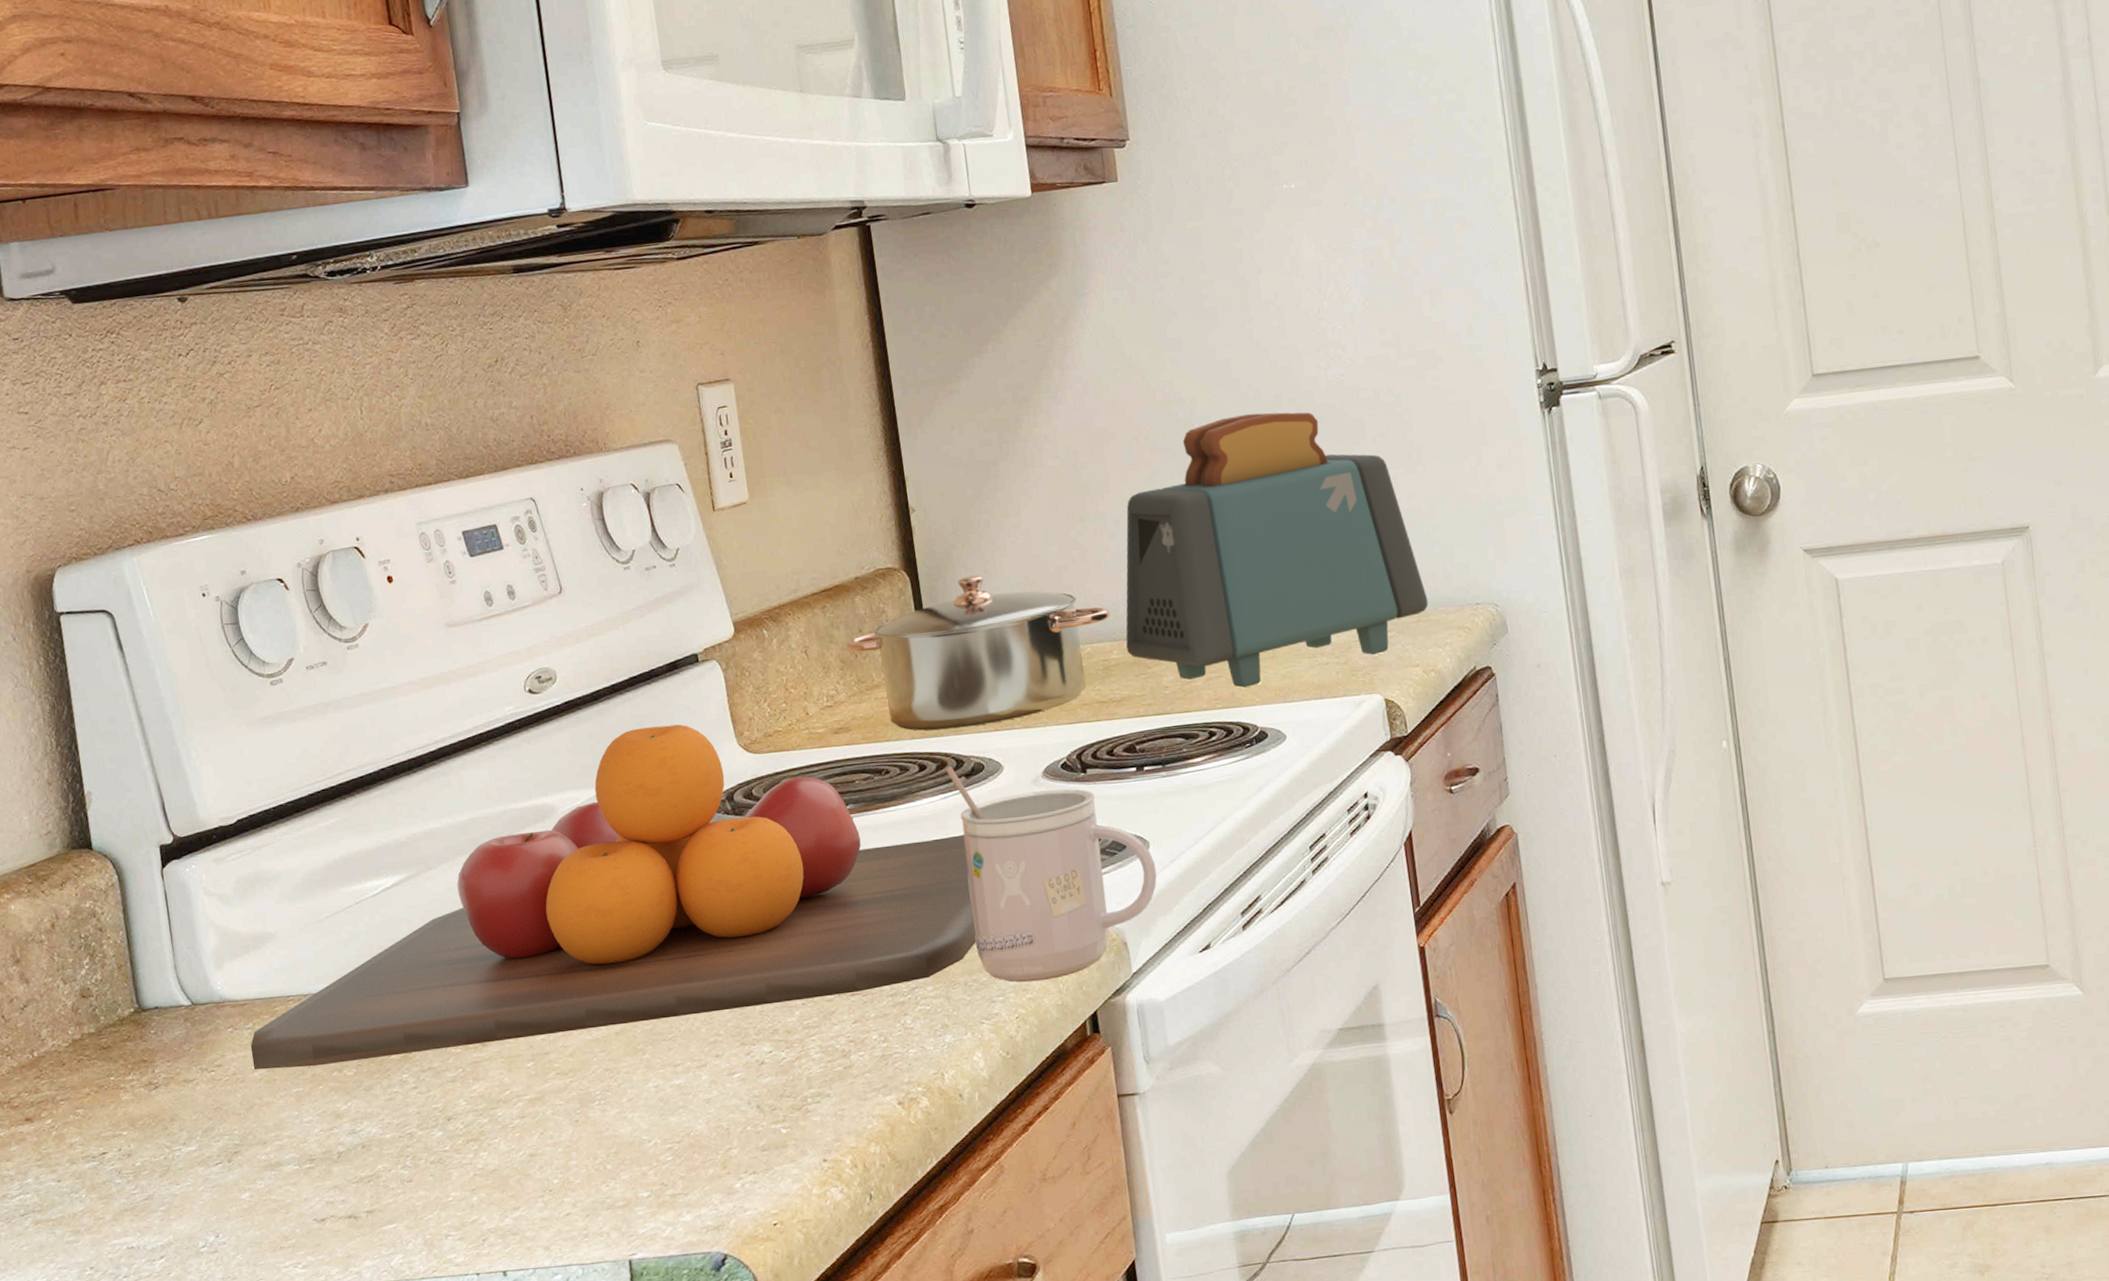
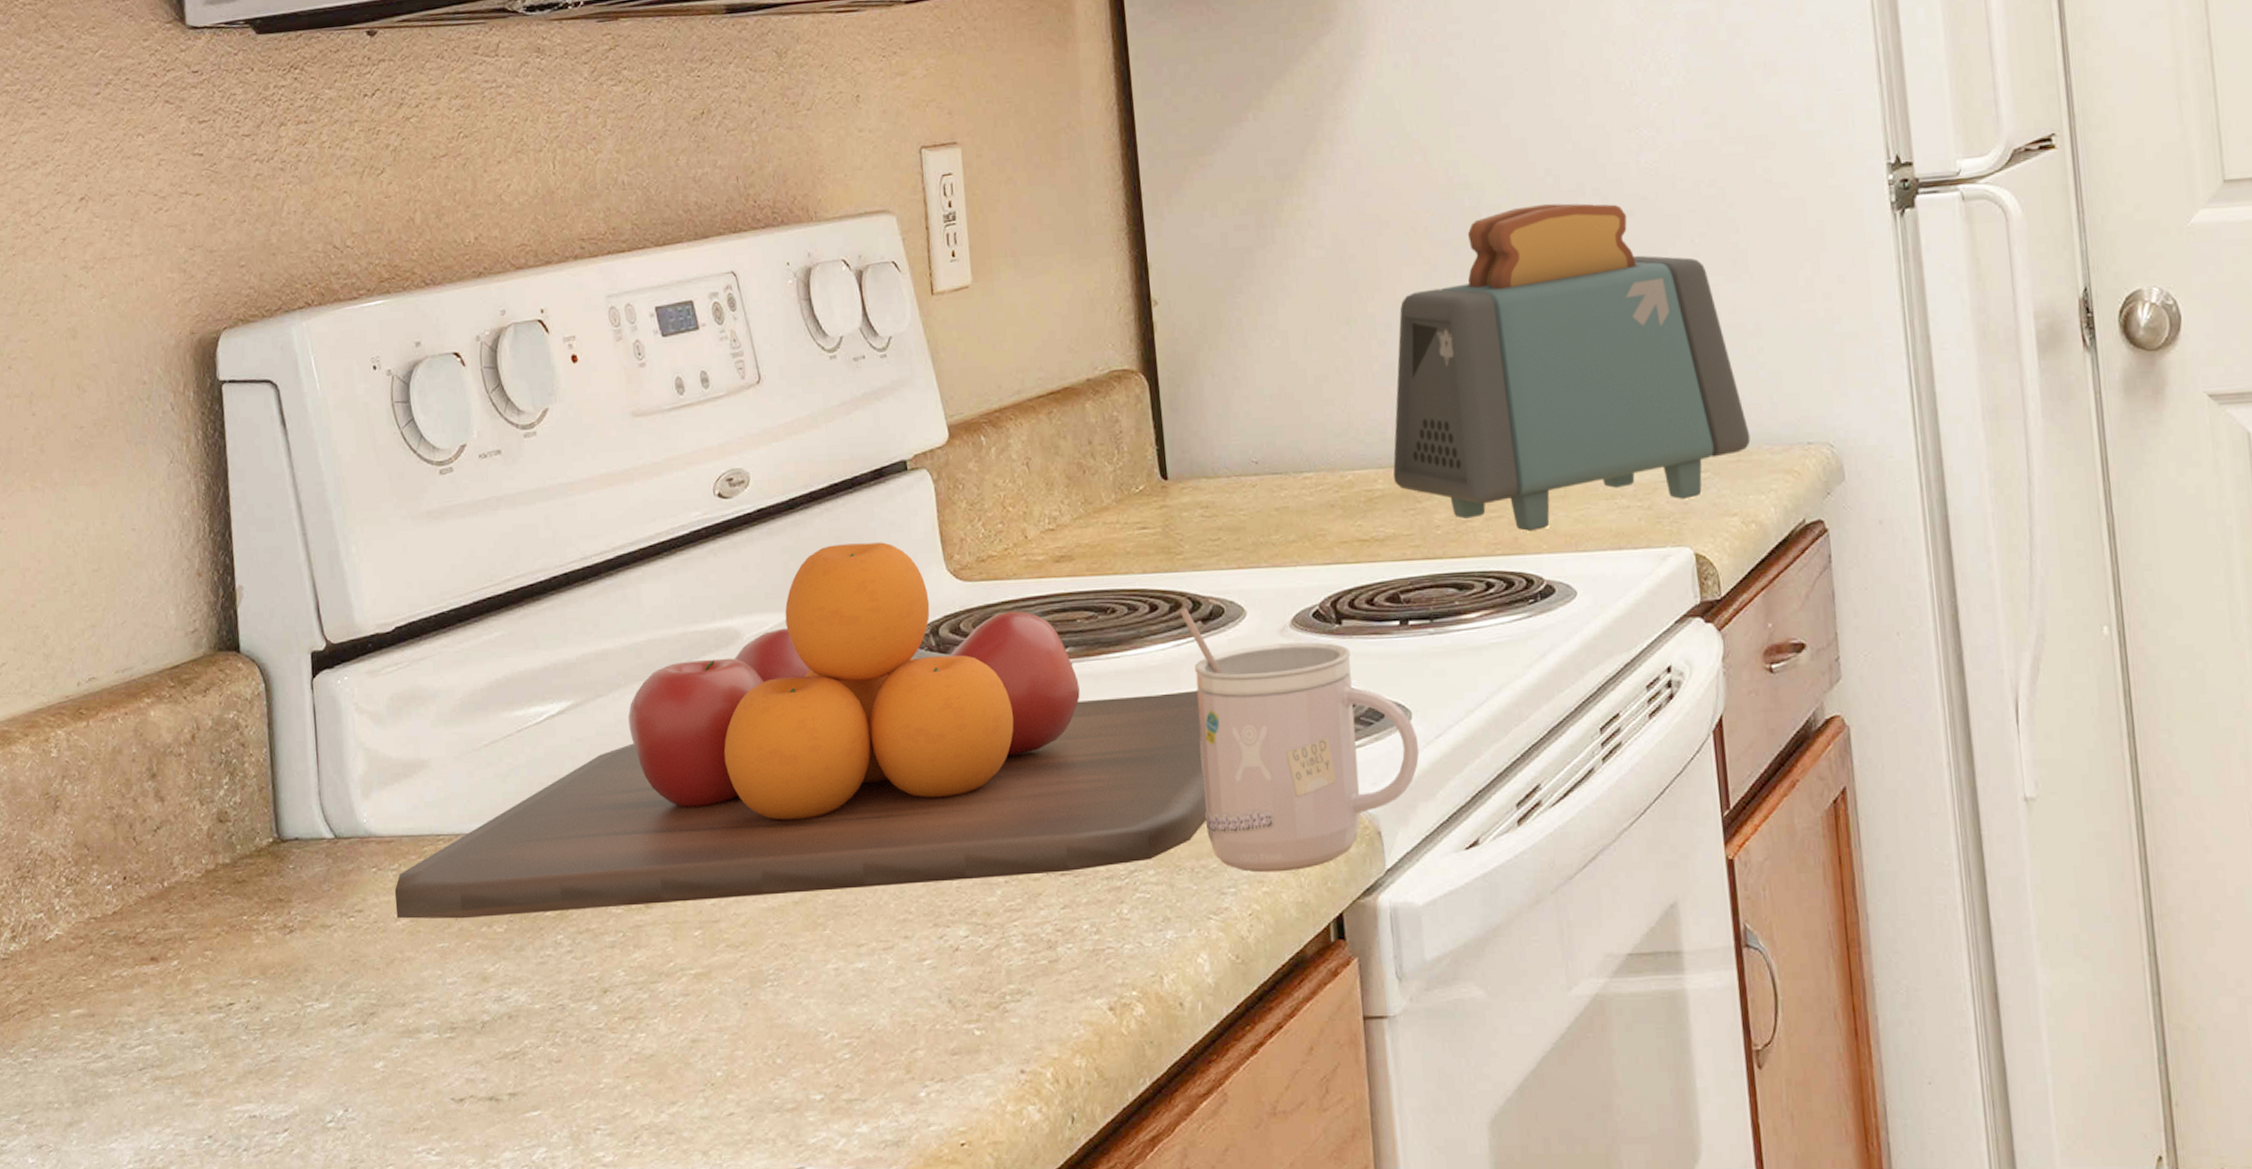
cooking pot: present [846,575,1111,731] -> none [1073,382,1377,565]

